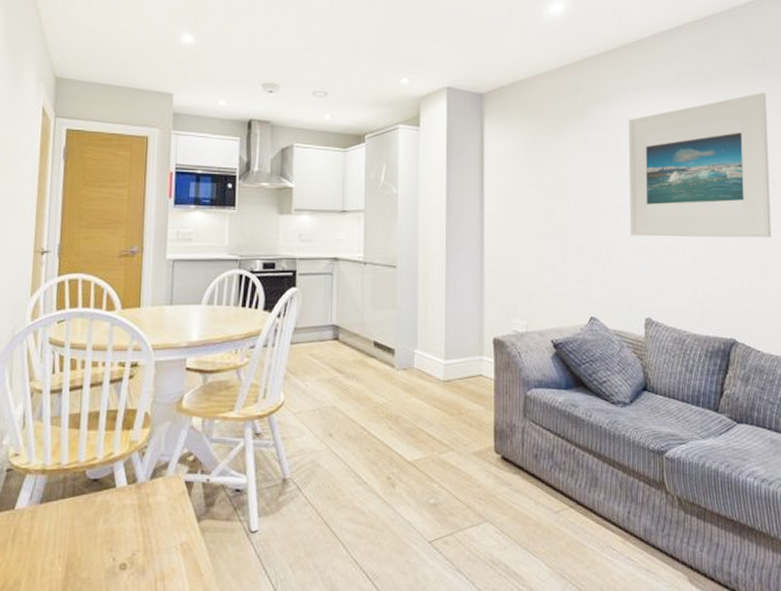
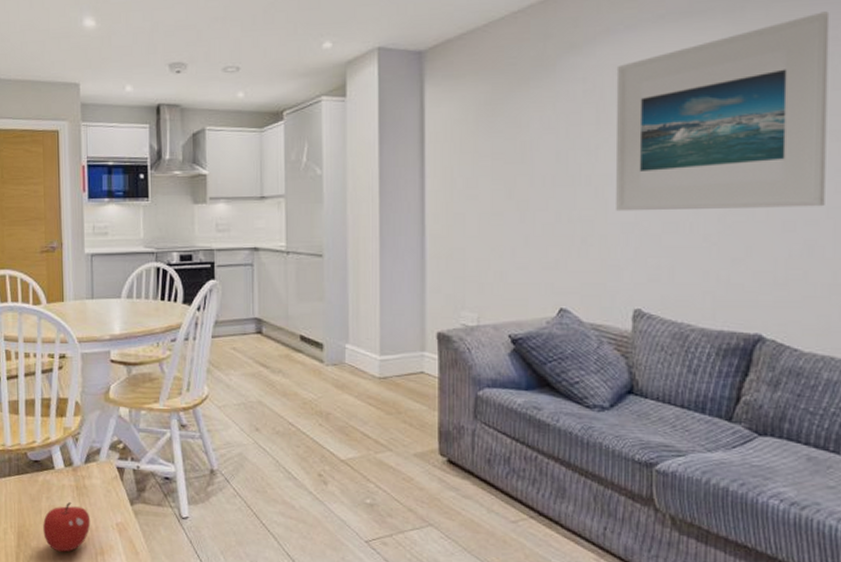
fruit: none [97,524,152,581] -> present [43,502,91,552]

